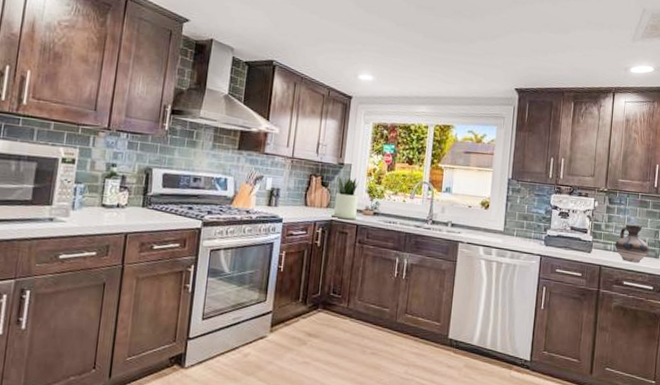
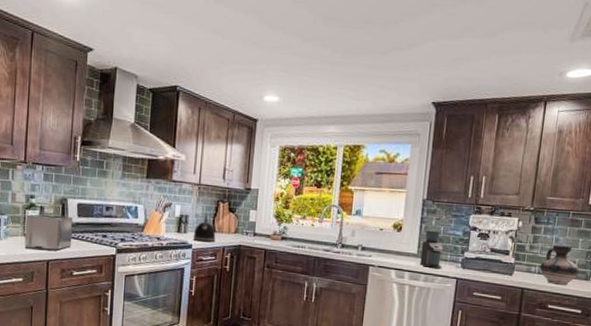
toaster: none [101,183,157,224] -> present [24,214,73,252]
kettle: none [283,187,308,217] -> present [193,213,216,243]
planter: present [331,176,359,220] -> none [239,201,267,245]
coffee grinder: none [506,209,528,246] -> present [420,231,443,269]

